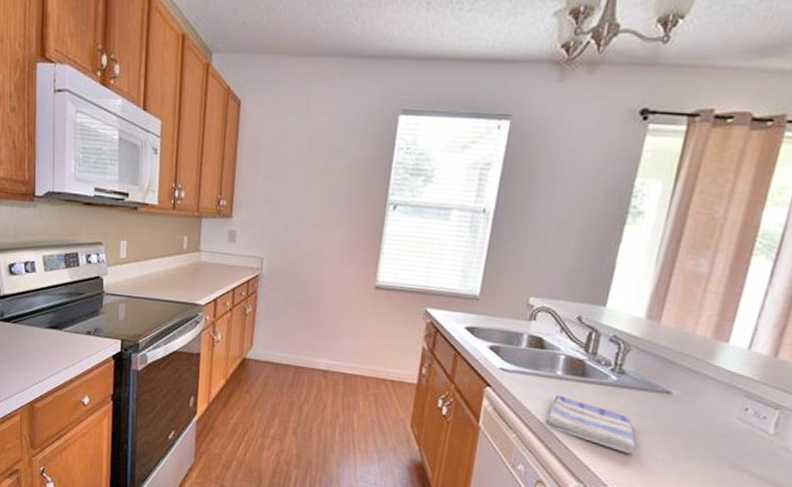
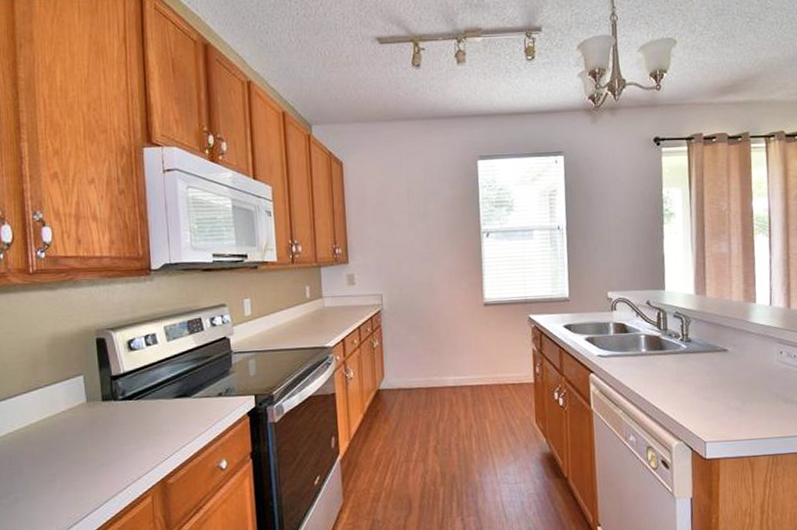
dish towel: present [543,395,636,454] -> none [640,369,713,408]

